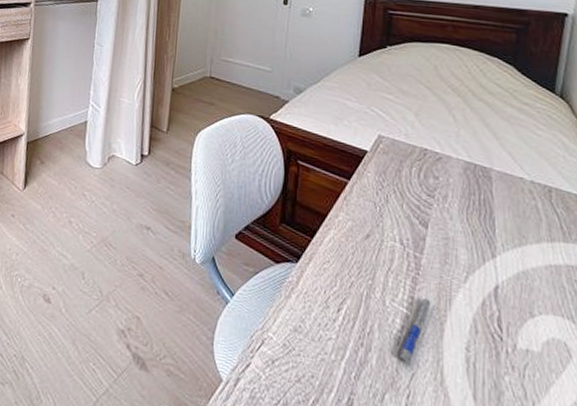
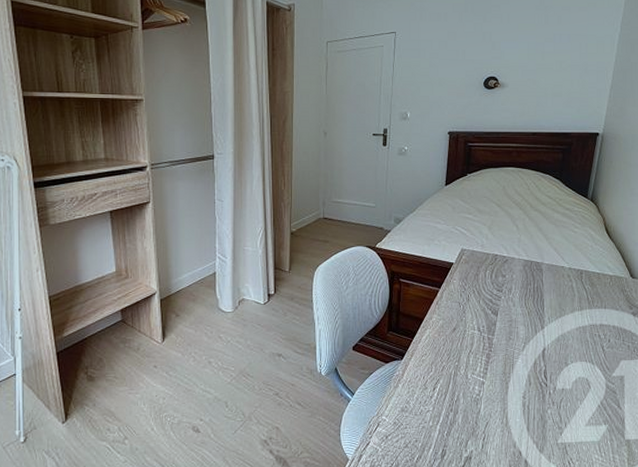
pen: present [394,296,436,367] -> none [474,367,503,418]

